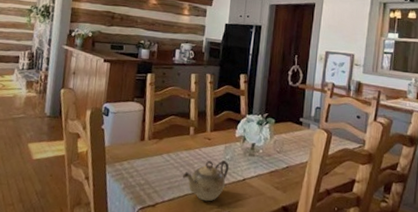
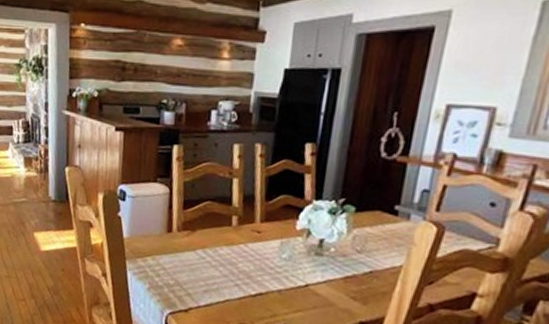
teapot: present [183,160,230,202] -> none [223,259,287,310]

